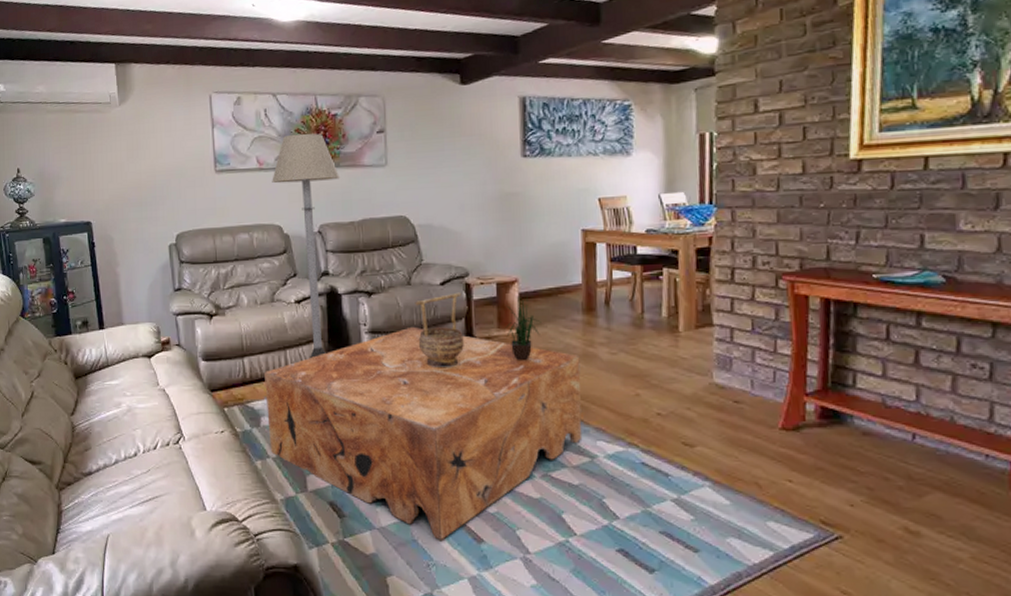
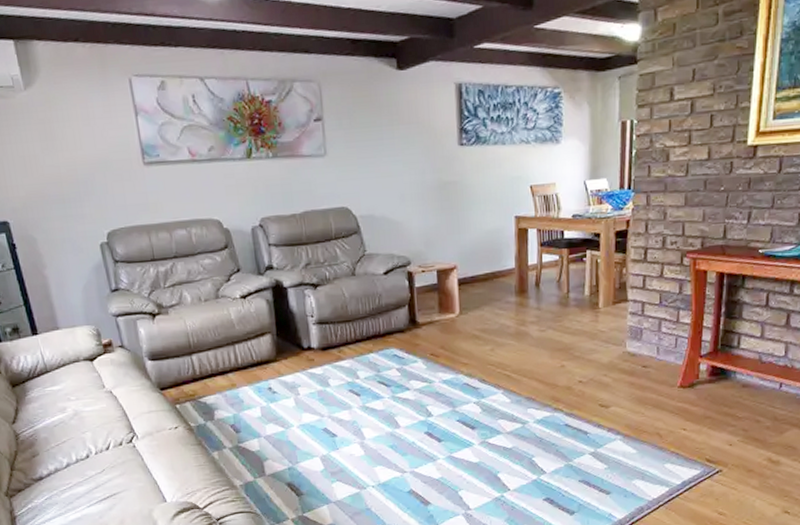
coffee table: present [264,326,583,540] -> none [214,315,515,506]
floor lamp: present [272,133,340,359] -> none [206,121,279,353]
decorative bowl: present [415,292,464,369] -> none [360,281,408,354]
potted plant: present [504,294,541,361] -> none [445,280,479,343]

